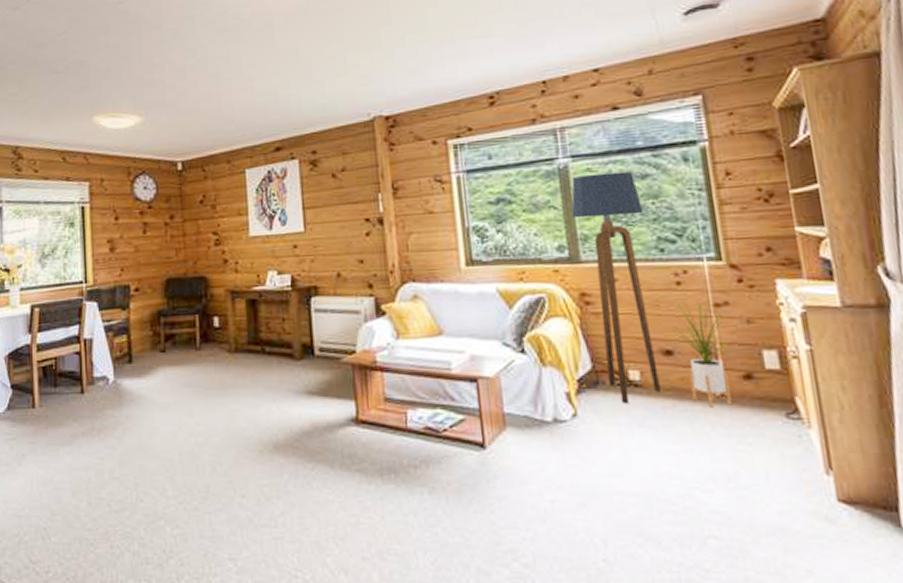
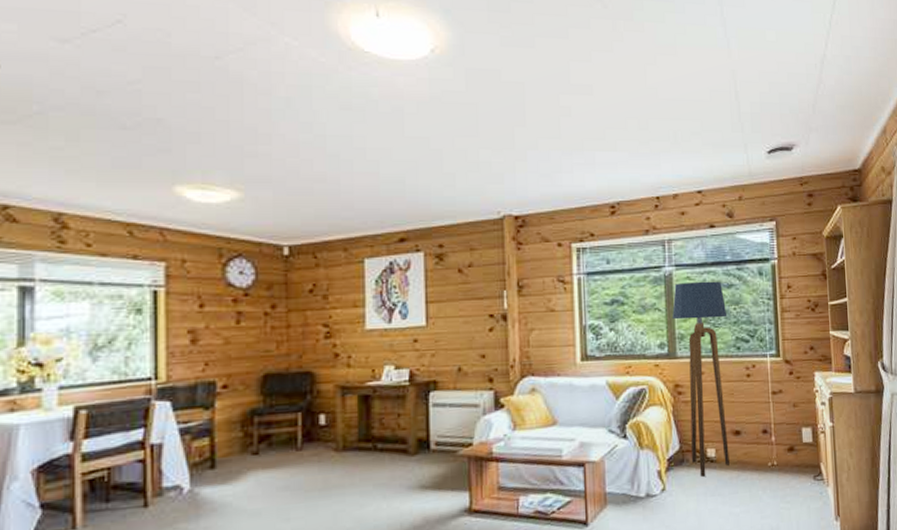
house plant: present [667,299,732,408] -> none [739,388,782,476]

